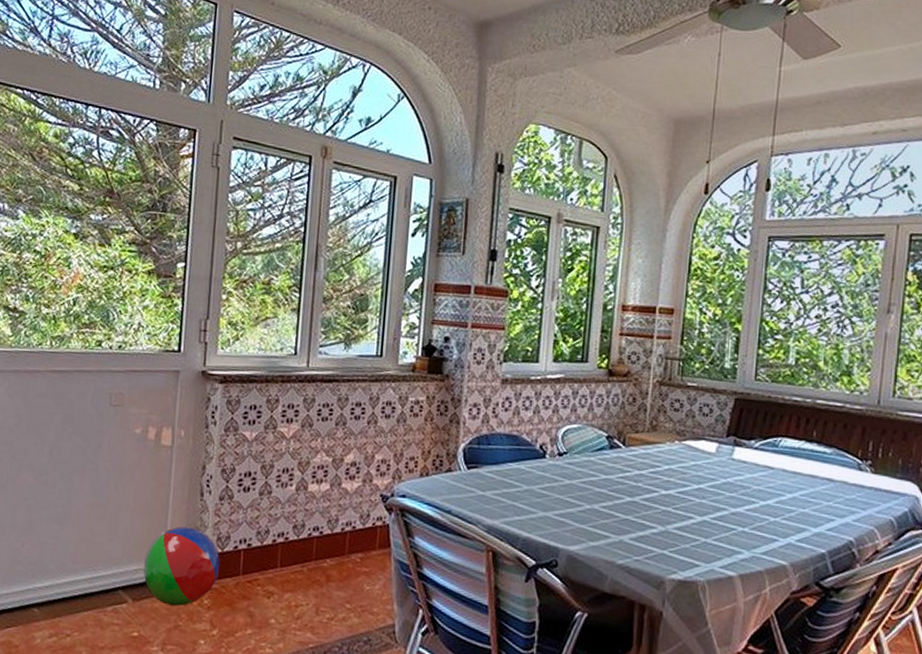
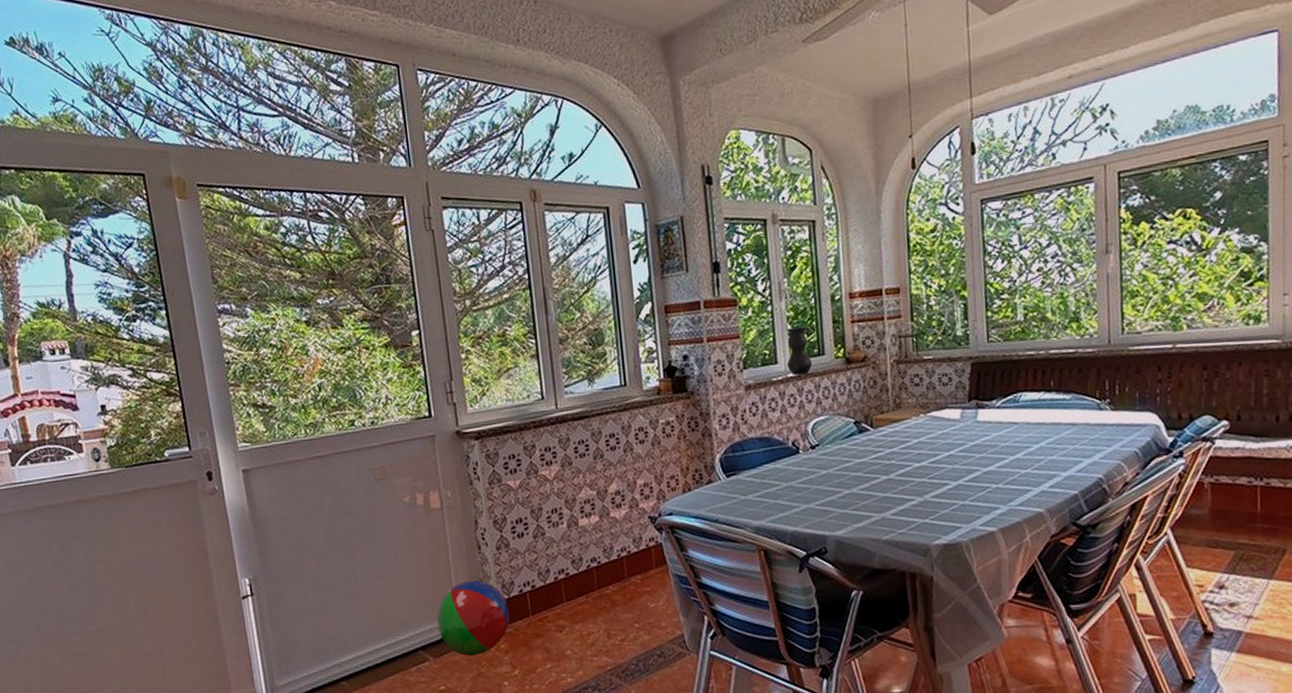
vase: none [547,329,574,379] -> present [786,327,813,376]

